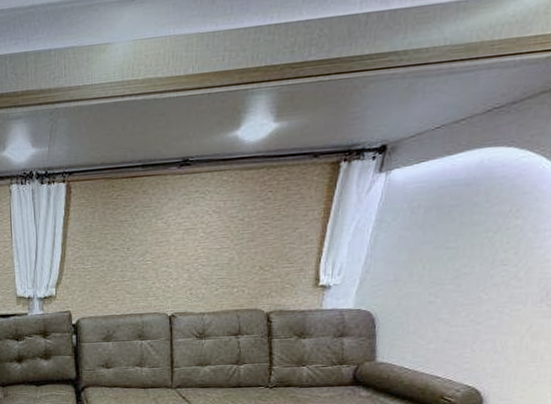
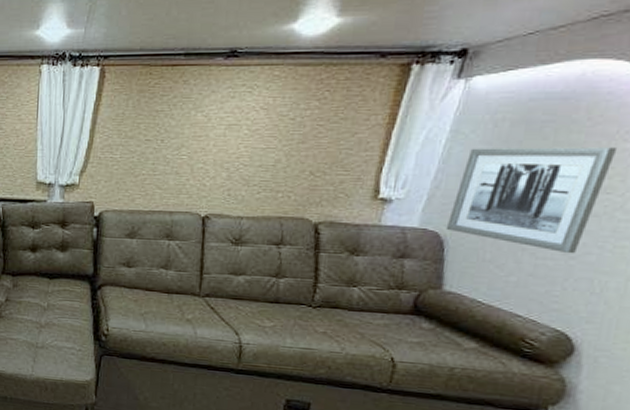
wall art: none [376,224,511,320] -> present [445,147,618,254]

